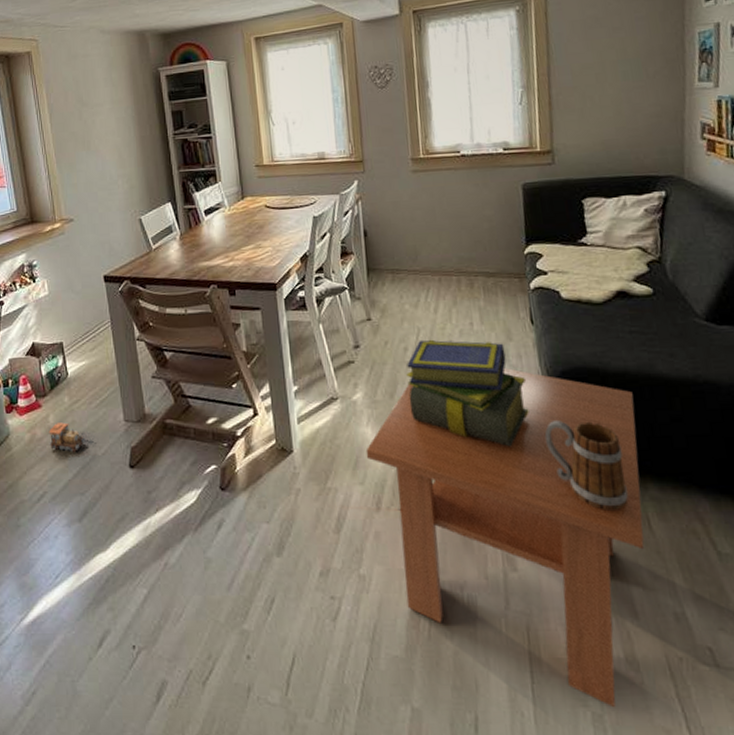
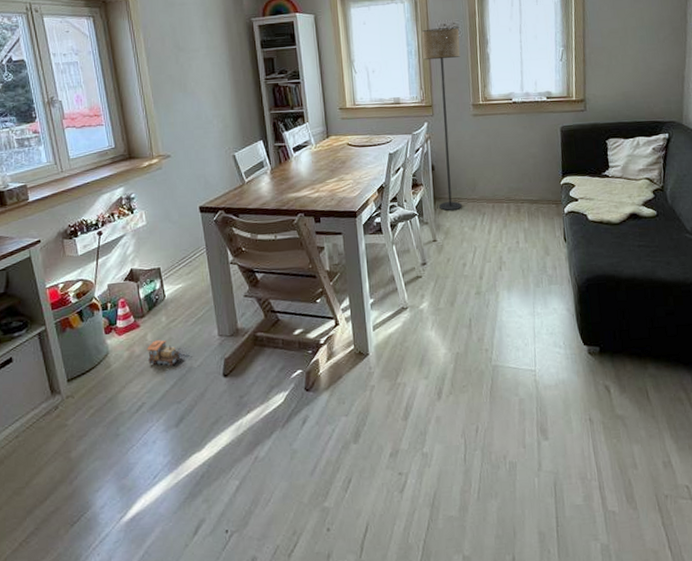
floor lamp: none [348,69,401,284] -> present [421,27,462,211]
coffee table: present [365,368,645,708] -> none [430,277,644,539]
stack of books: present [406,339,529,447] -> none [464,256,561,342]
mug: present [544,421,628,510] -> none [572,318,633,387]

